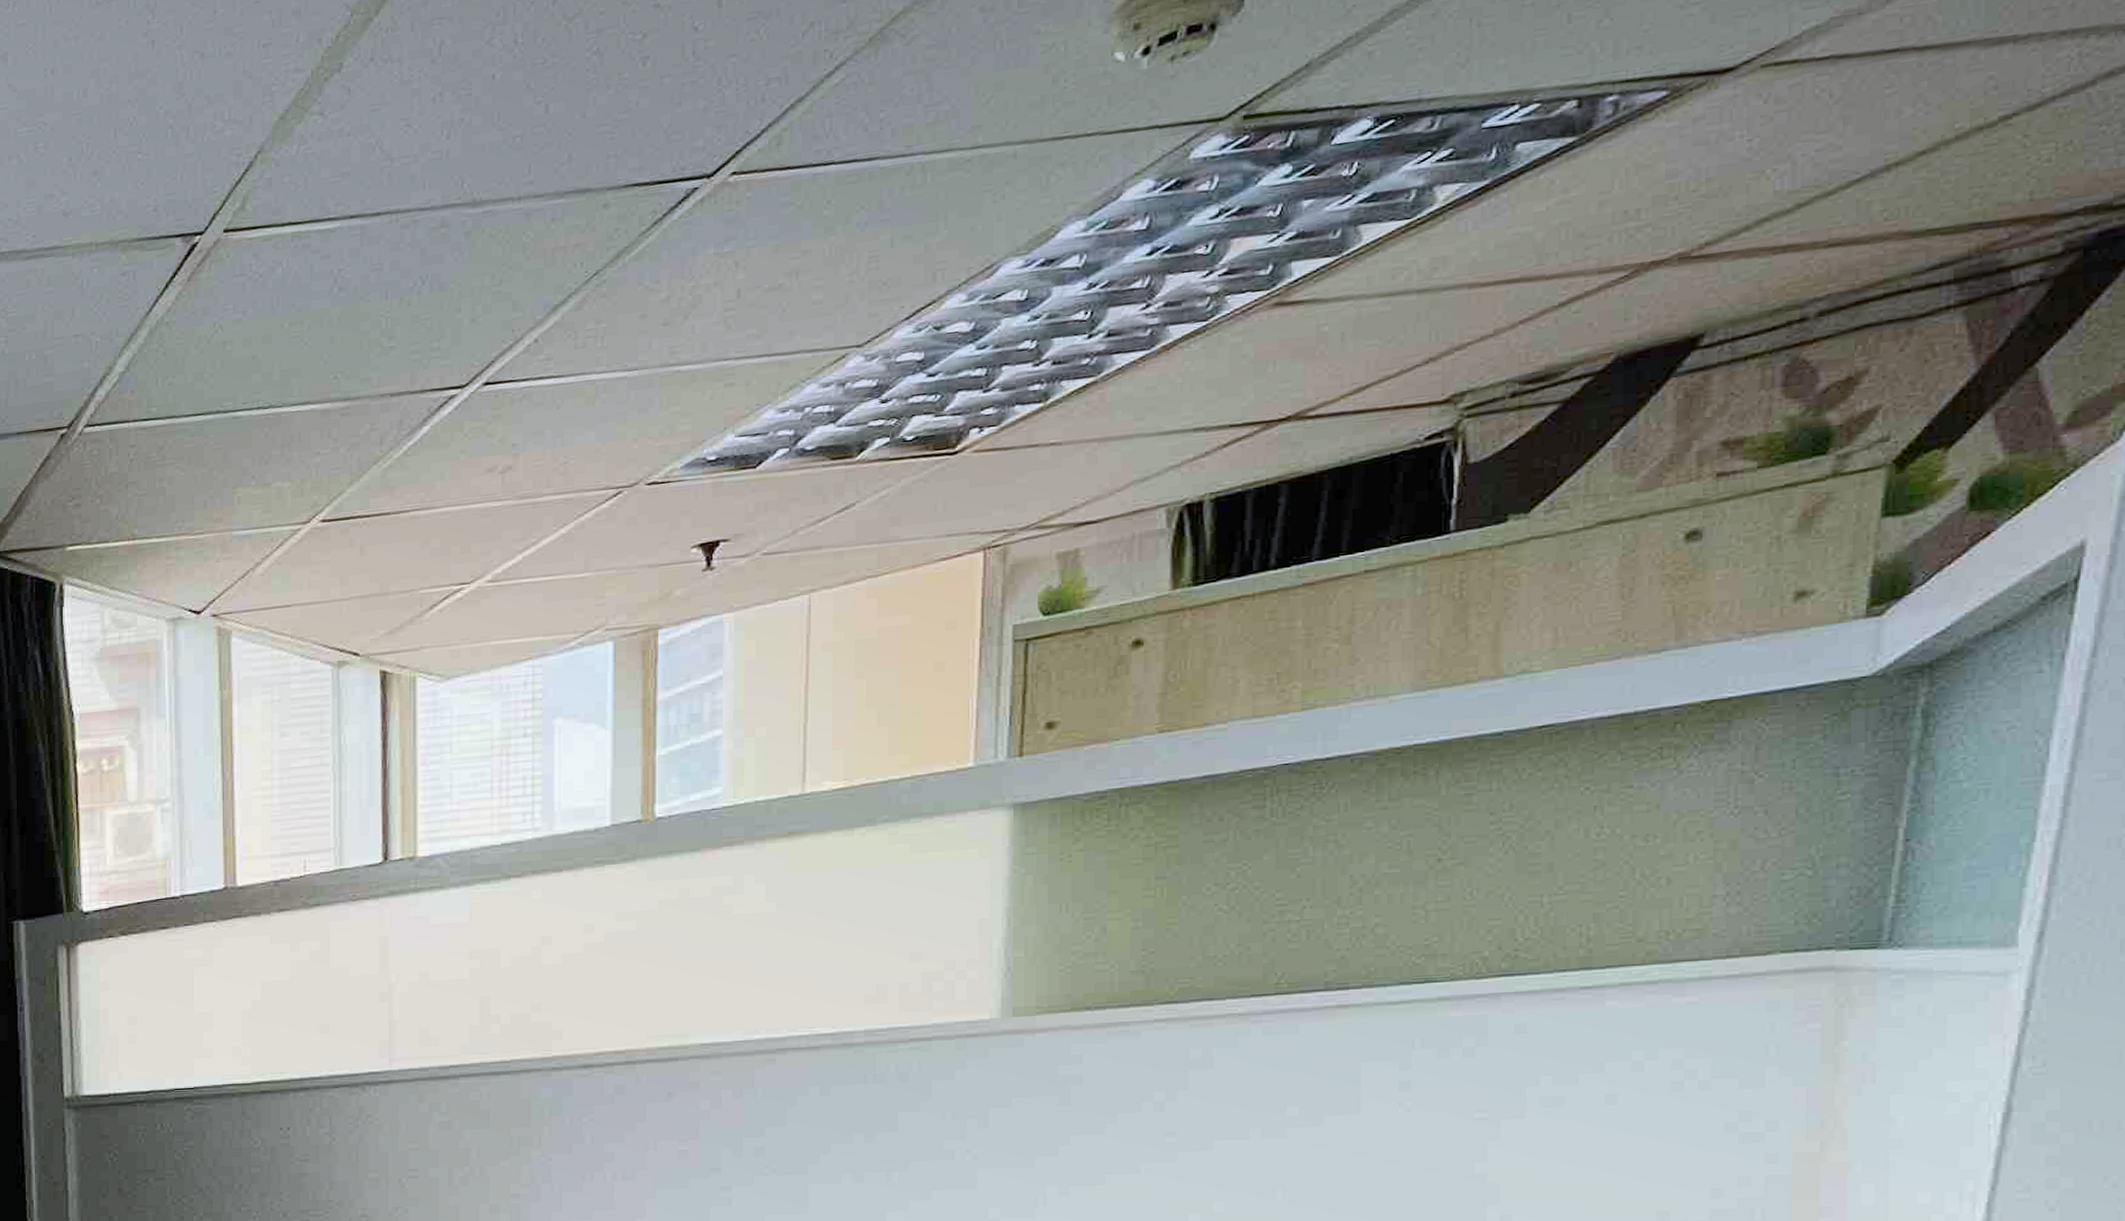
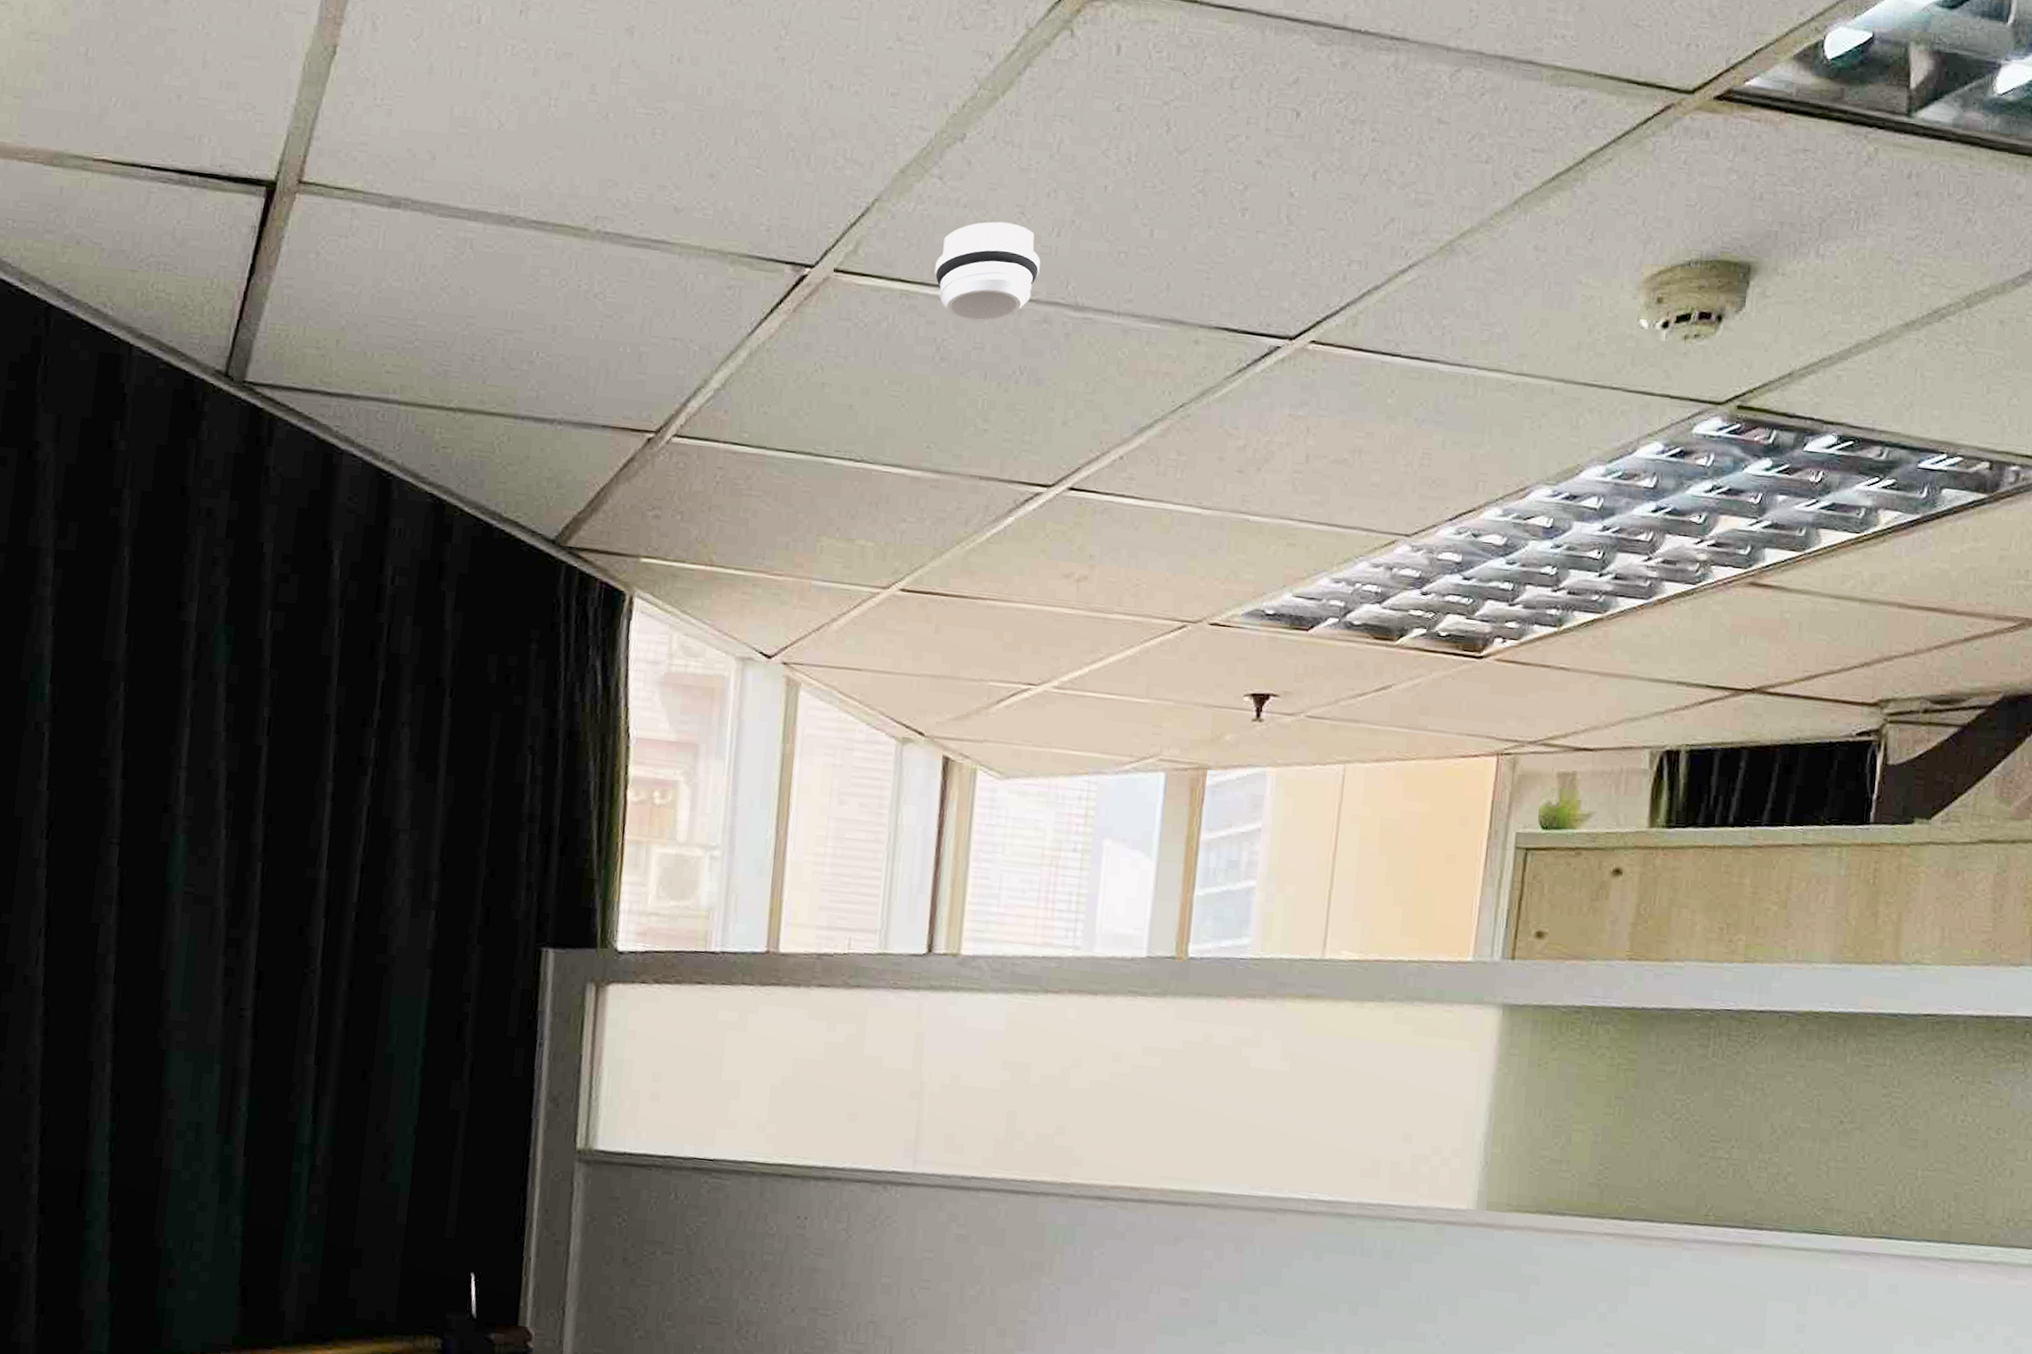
smoke detector: none [324,138,432,246] -> present [934,221,1041,322]

